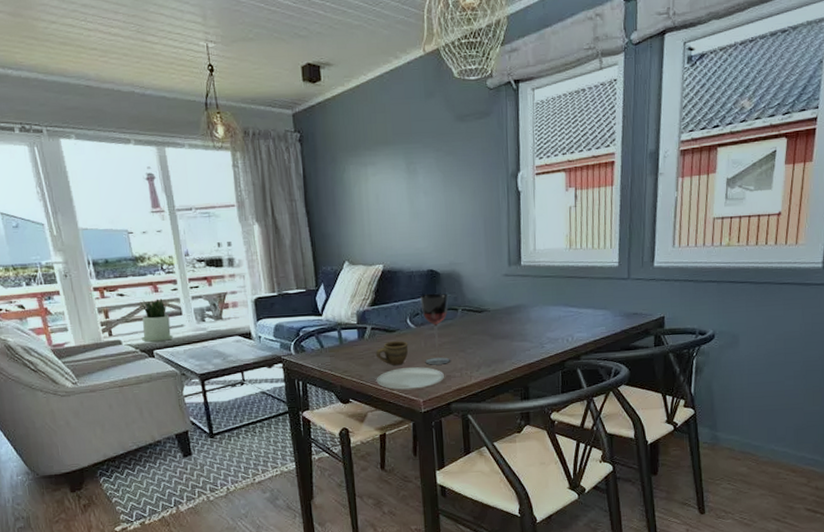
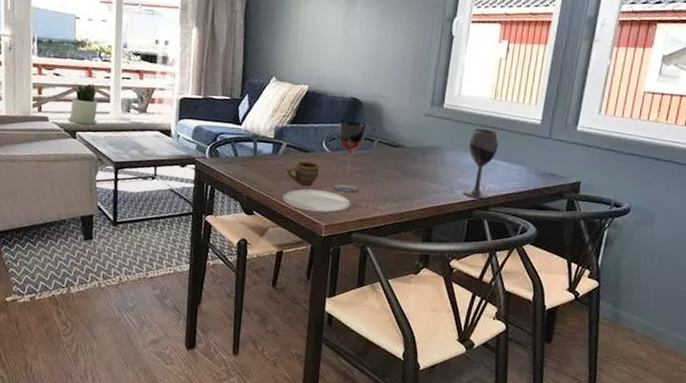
wine glass: none [551,280,580,350] -> present [463,129,499,200]

